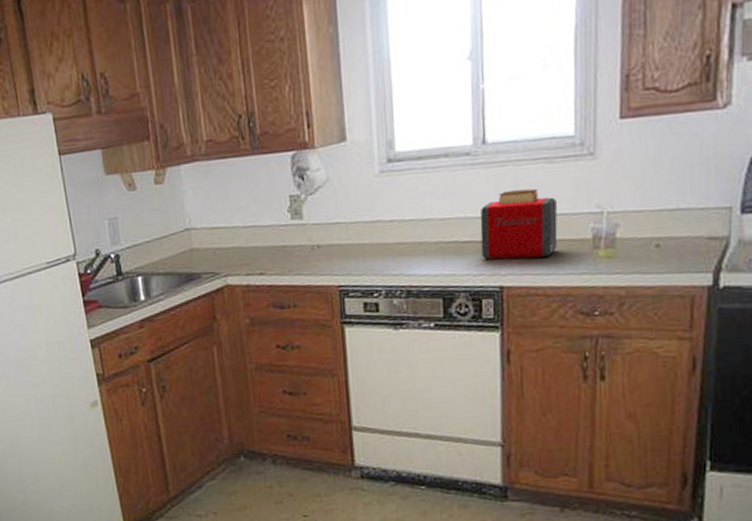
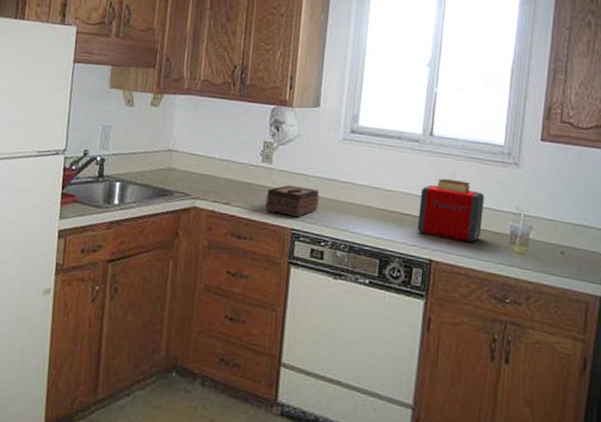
tissue box: none [303,236,364,274] -> present [265,185,320,217]

